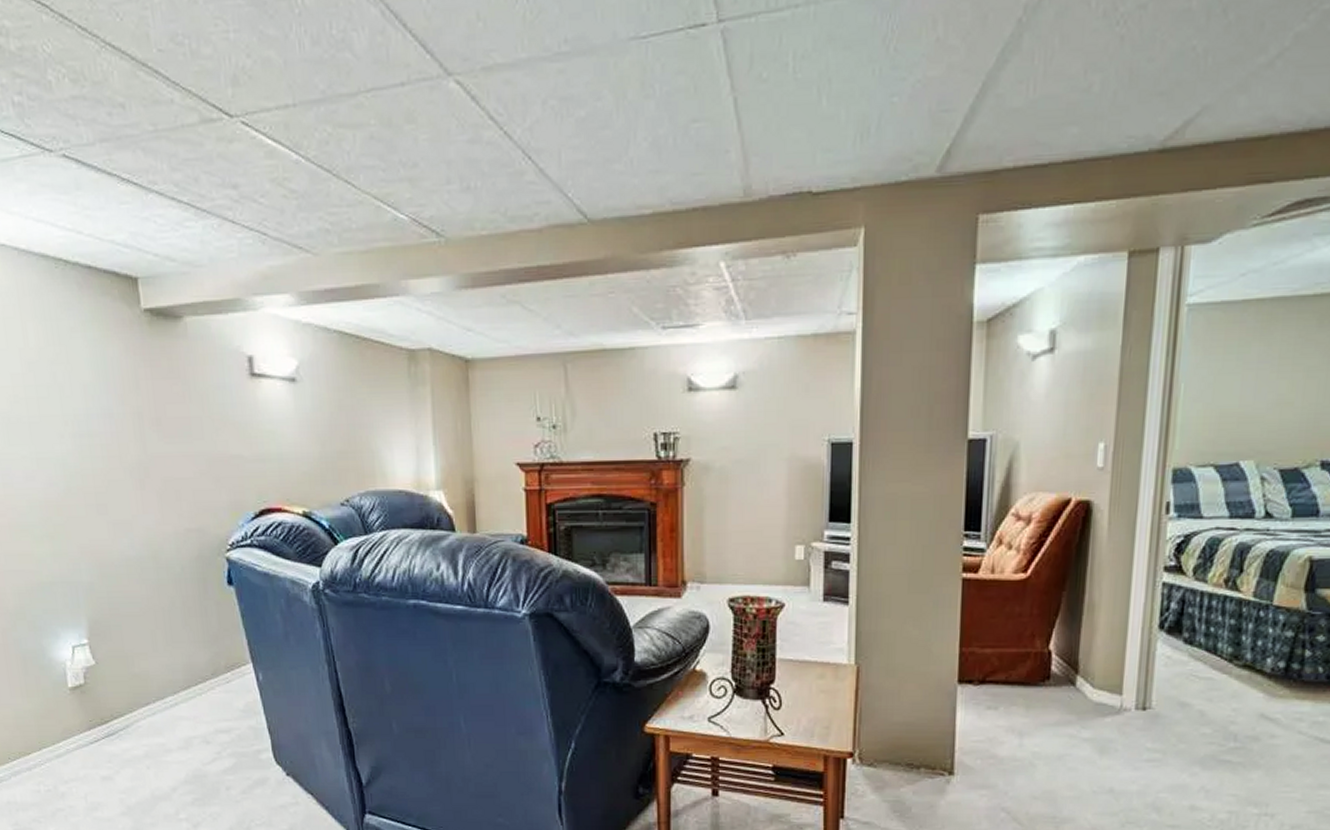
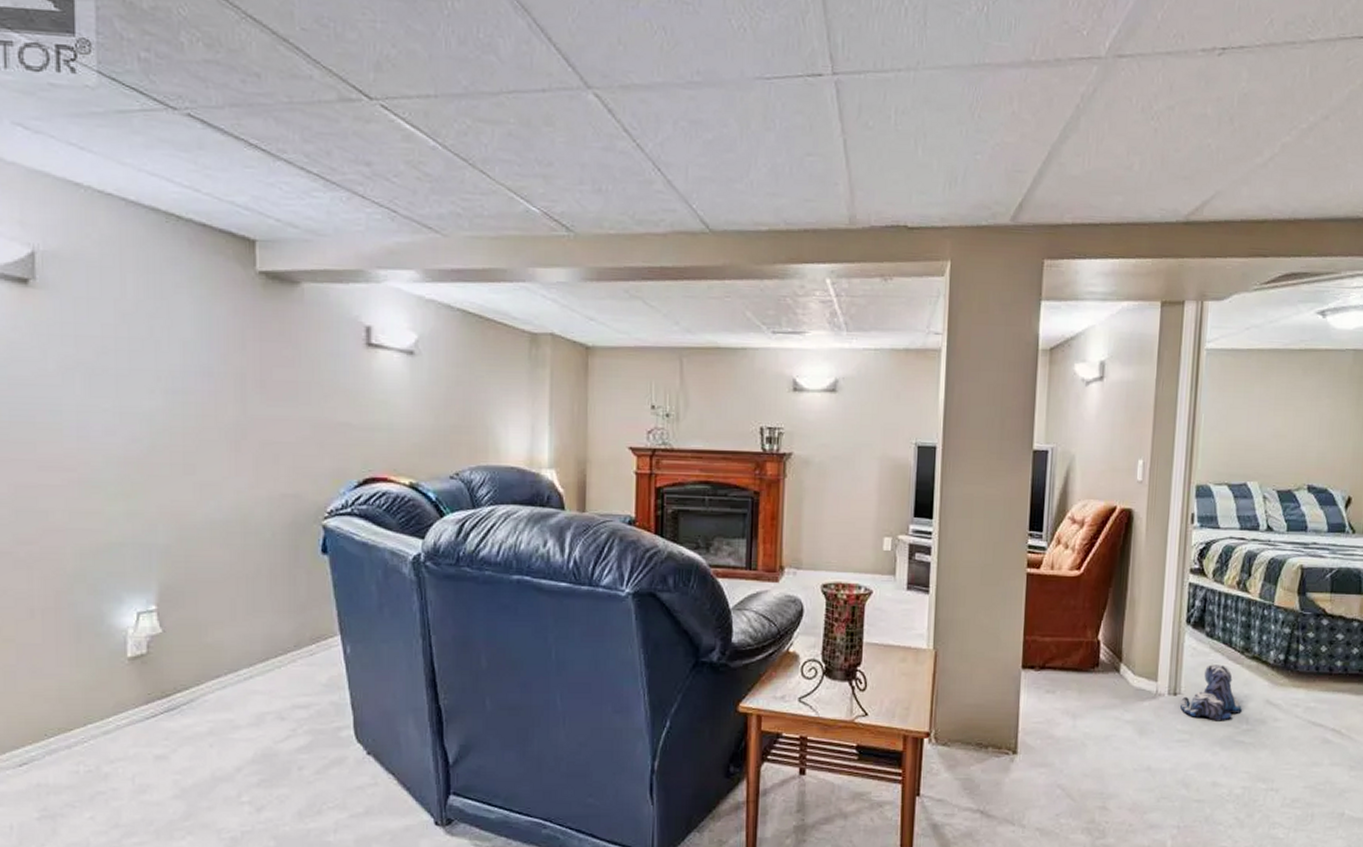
plush toy: none [1151,675,1229,739] -> present [1180,664,1242,721]

